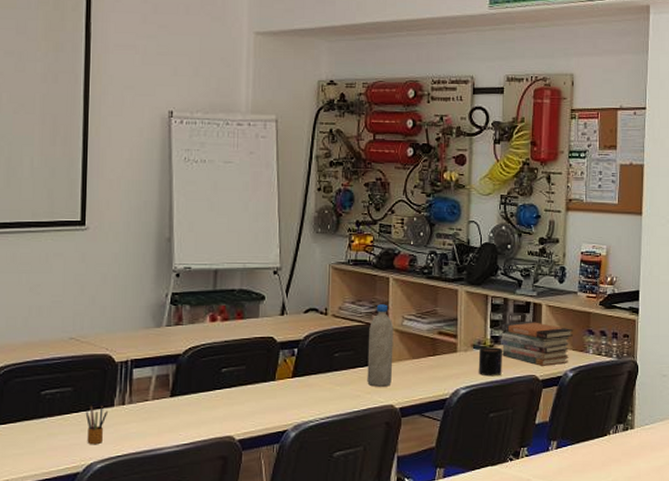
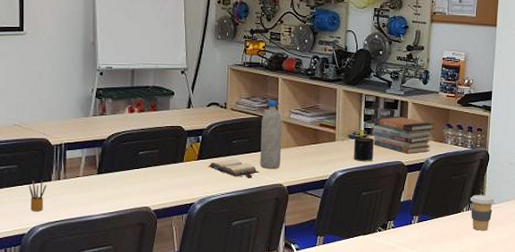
hardback book: none [304,376,367,399] -> present [208,159,260,178]
coffee cup: none [618,414,647,457] -> present [470,195,495,231]

